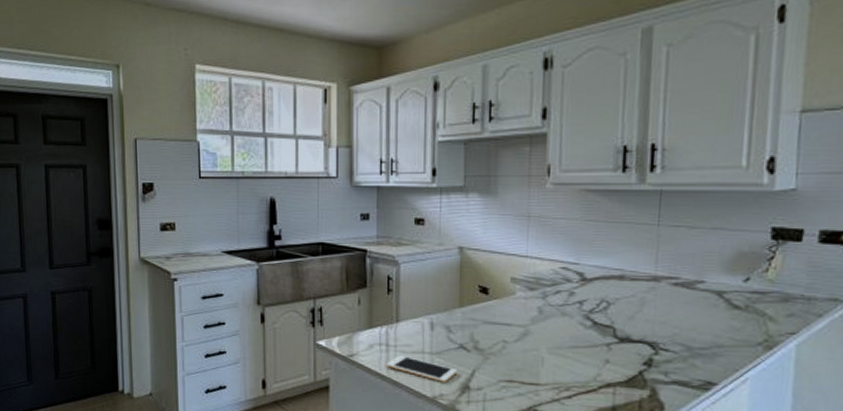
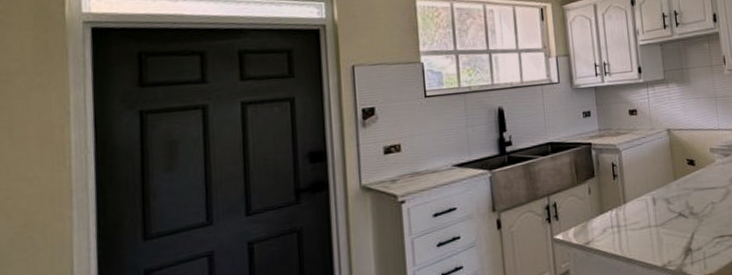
cell phone: present [386,354,458,382] -> none [619,232,681,251]

